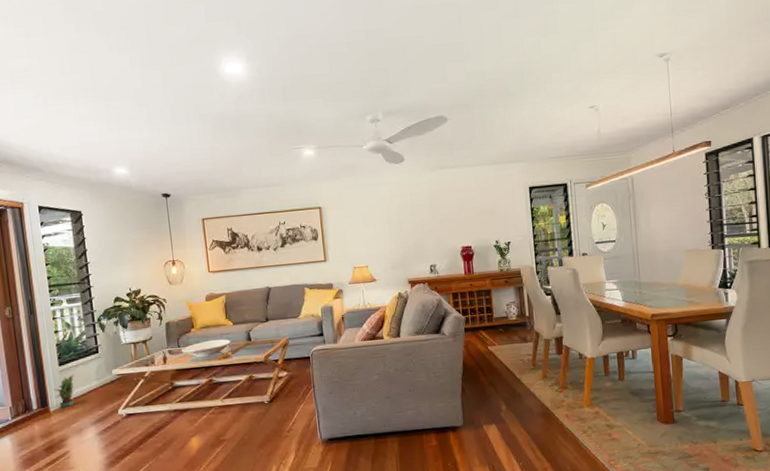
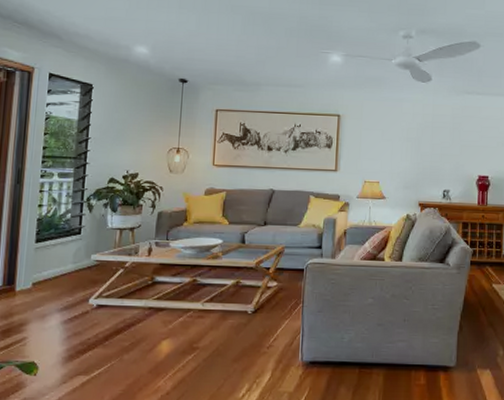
potted plant: present [54,374,75,408] -> none [24,253,50,288]

